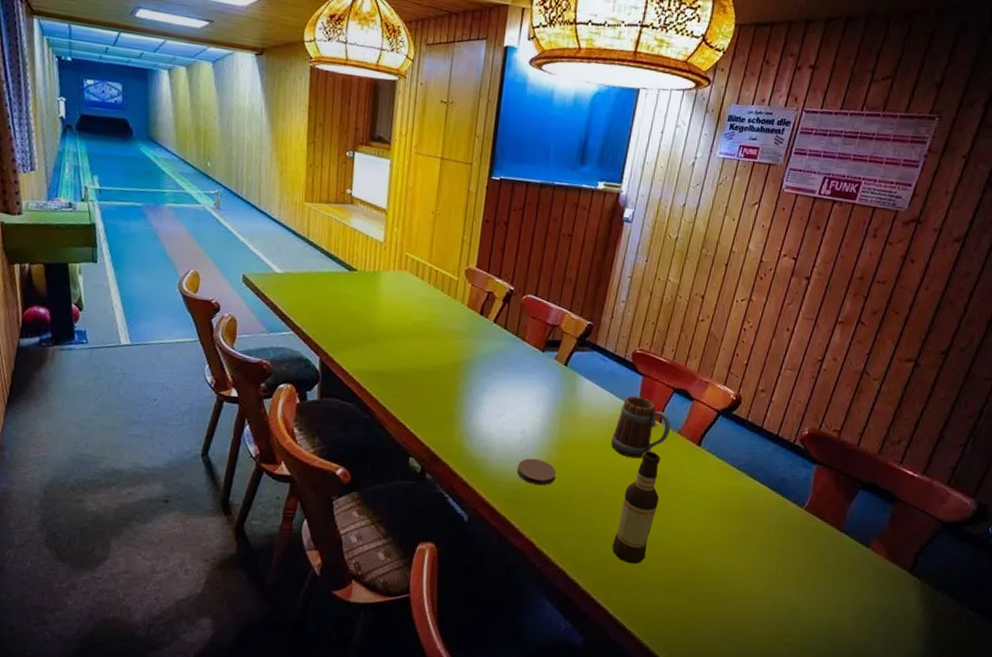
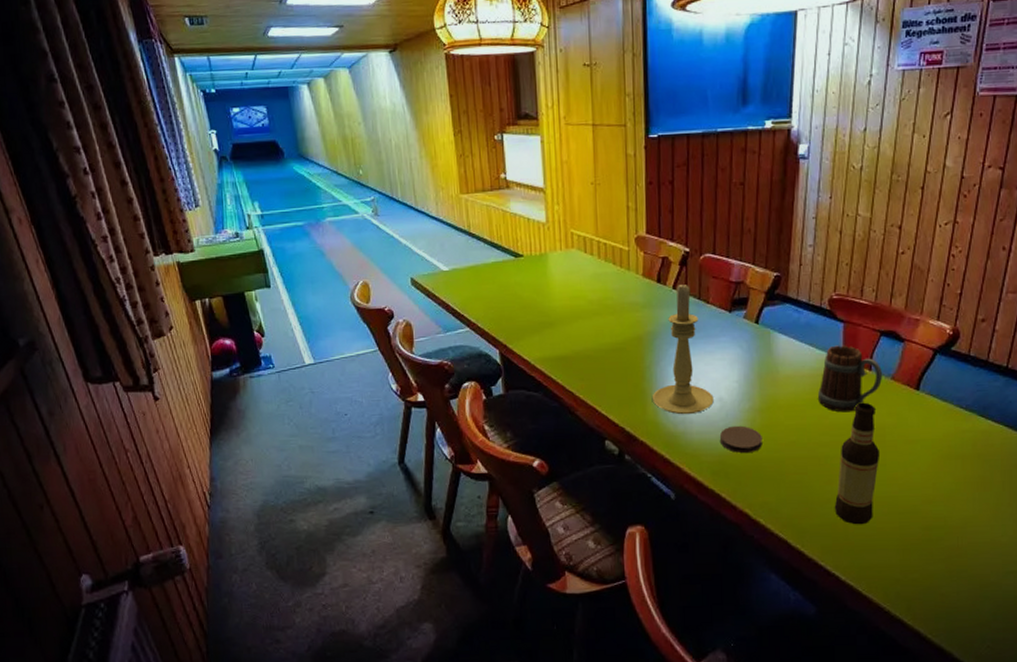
candle holder: none [459,319,517,443] -> present [652,283,714,415]

